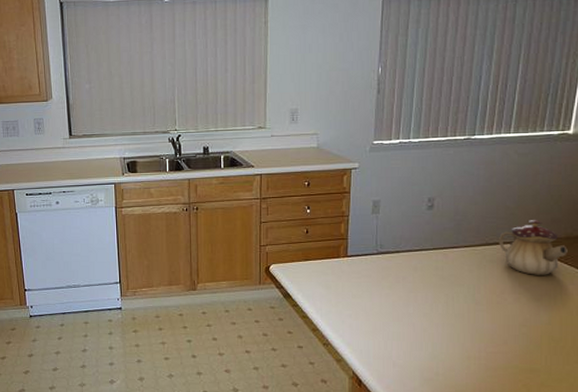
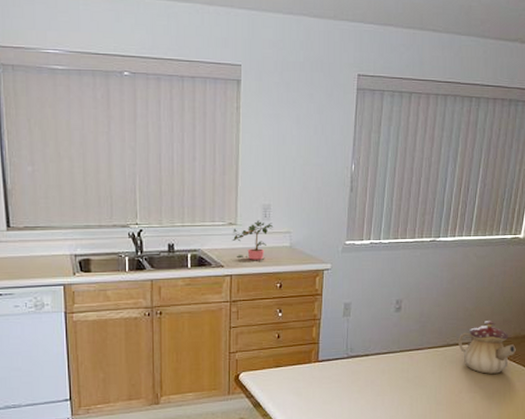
potted plant: none [261,123,301,161] -> present [232,220,274,261]

